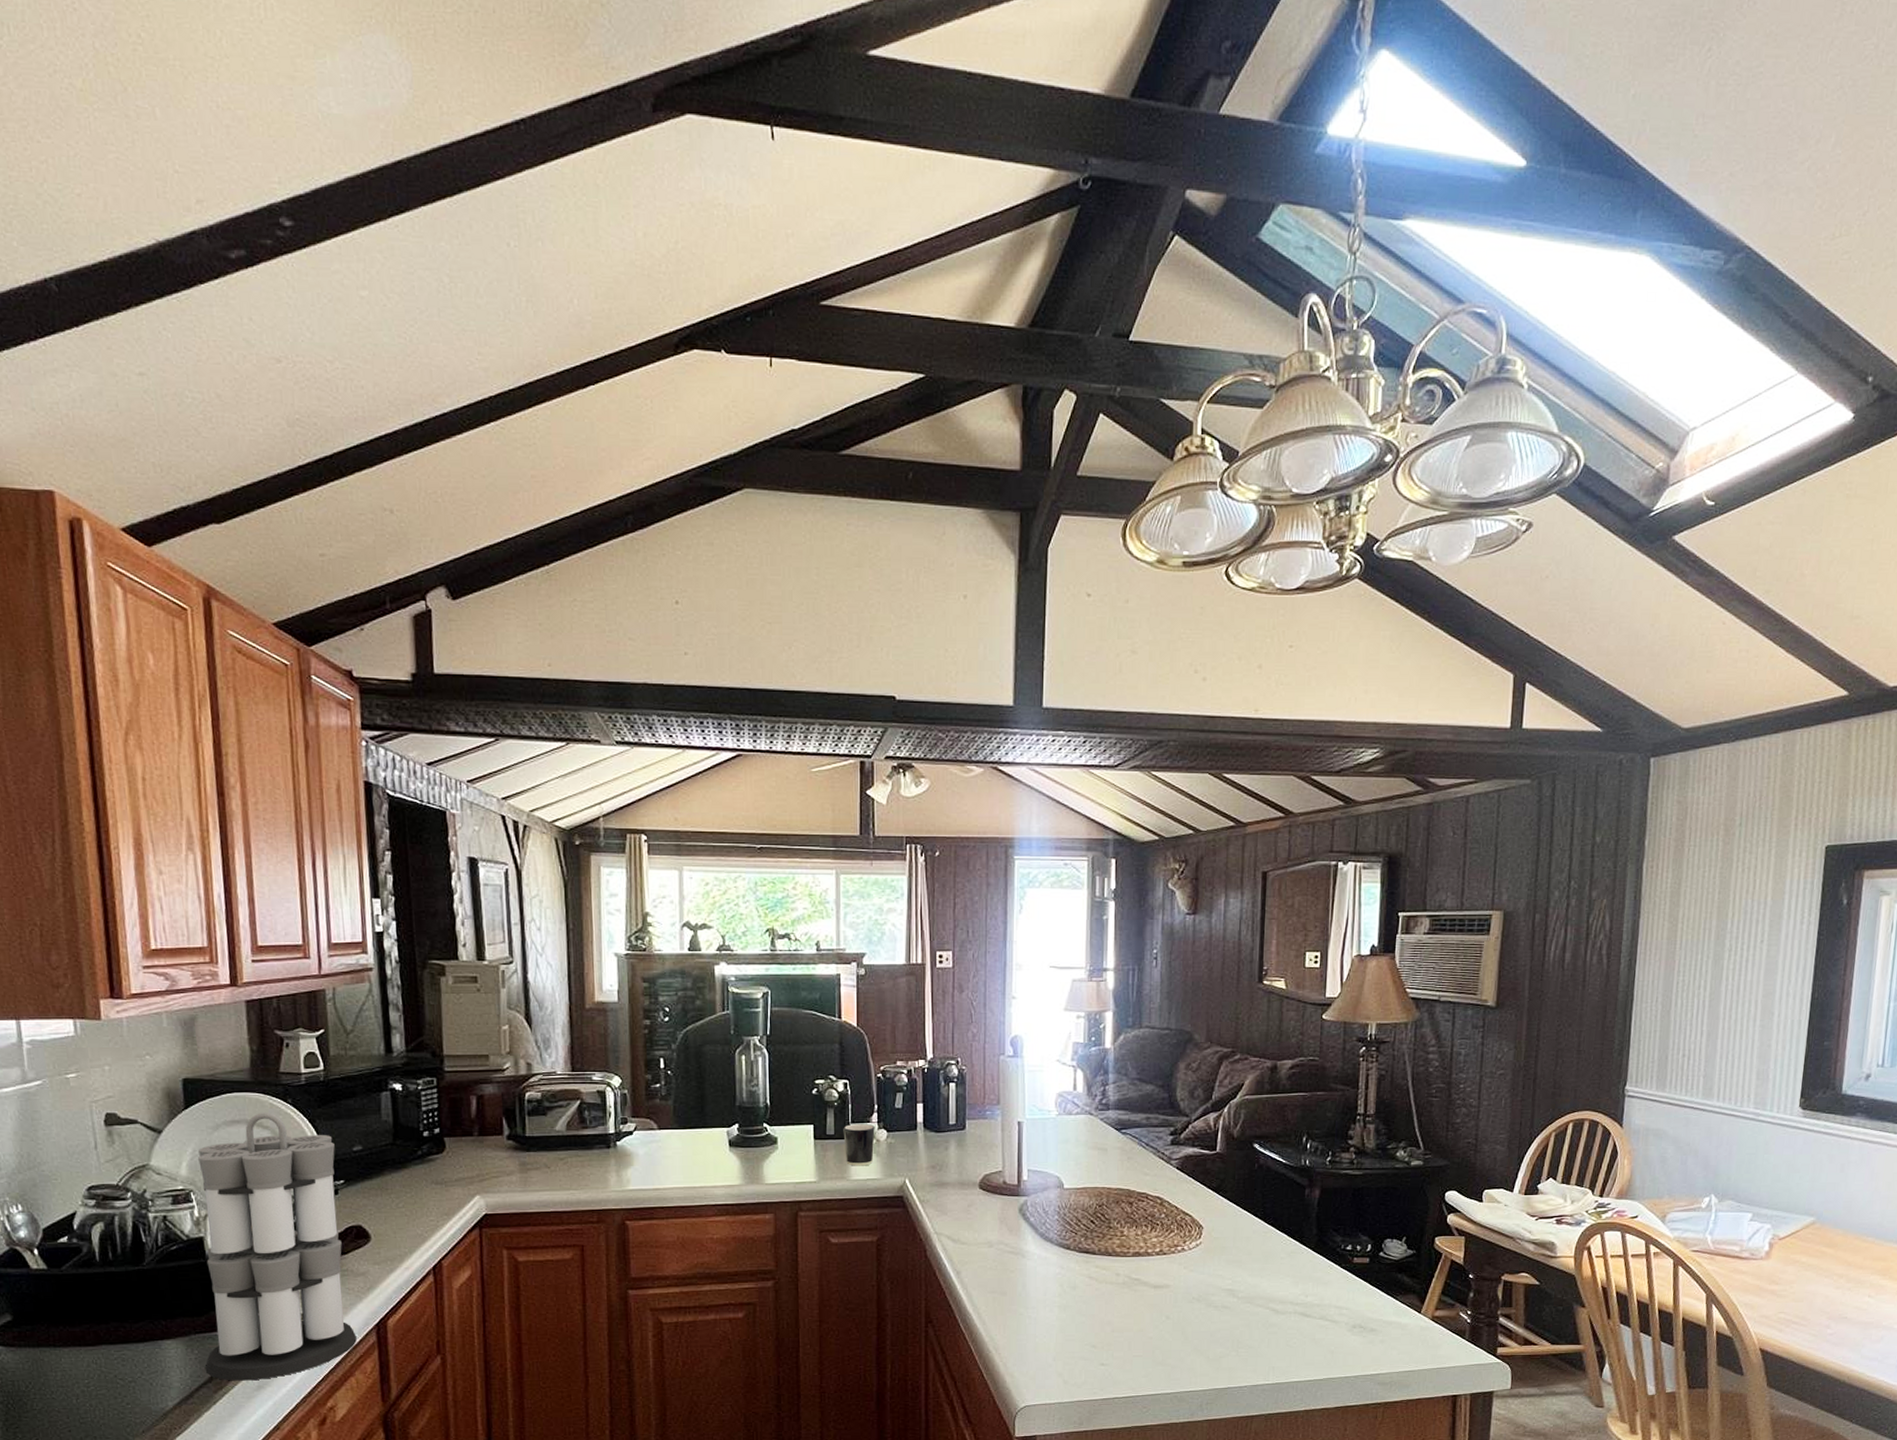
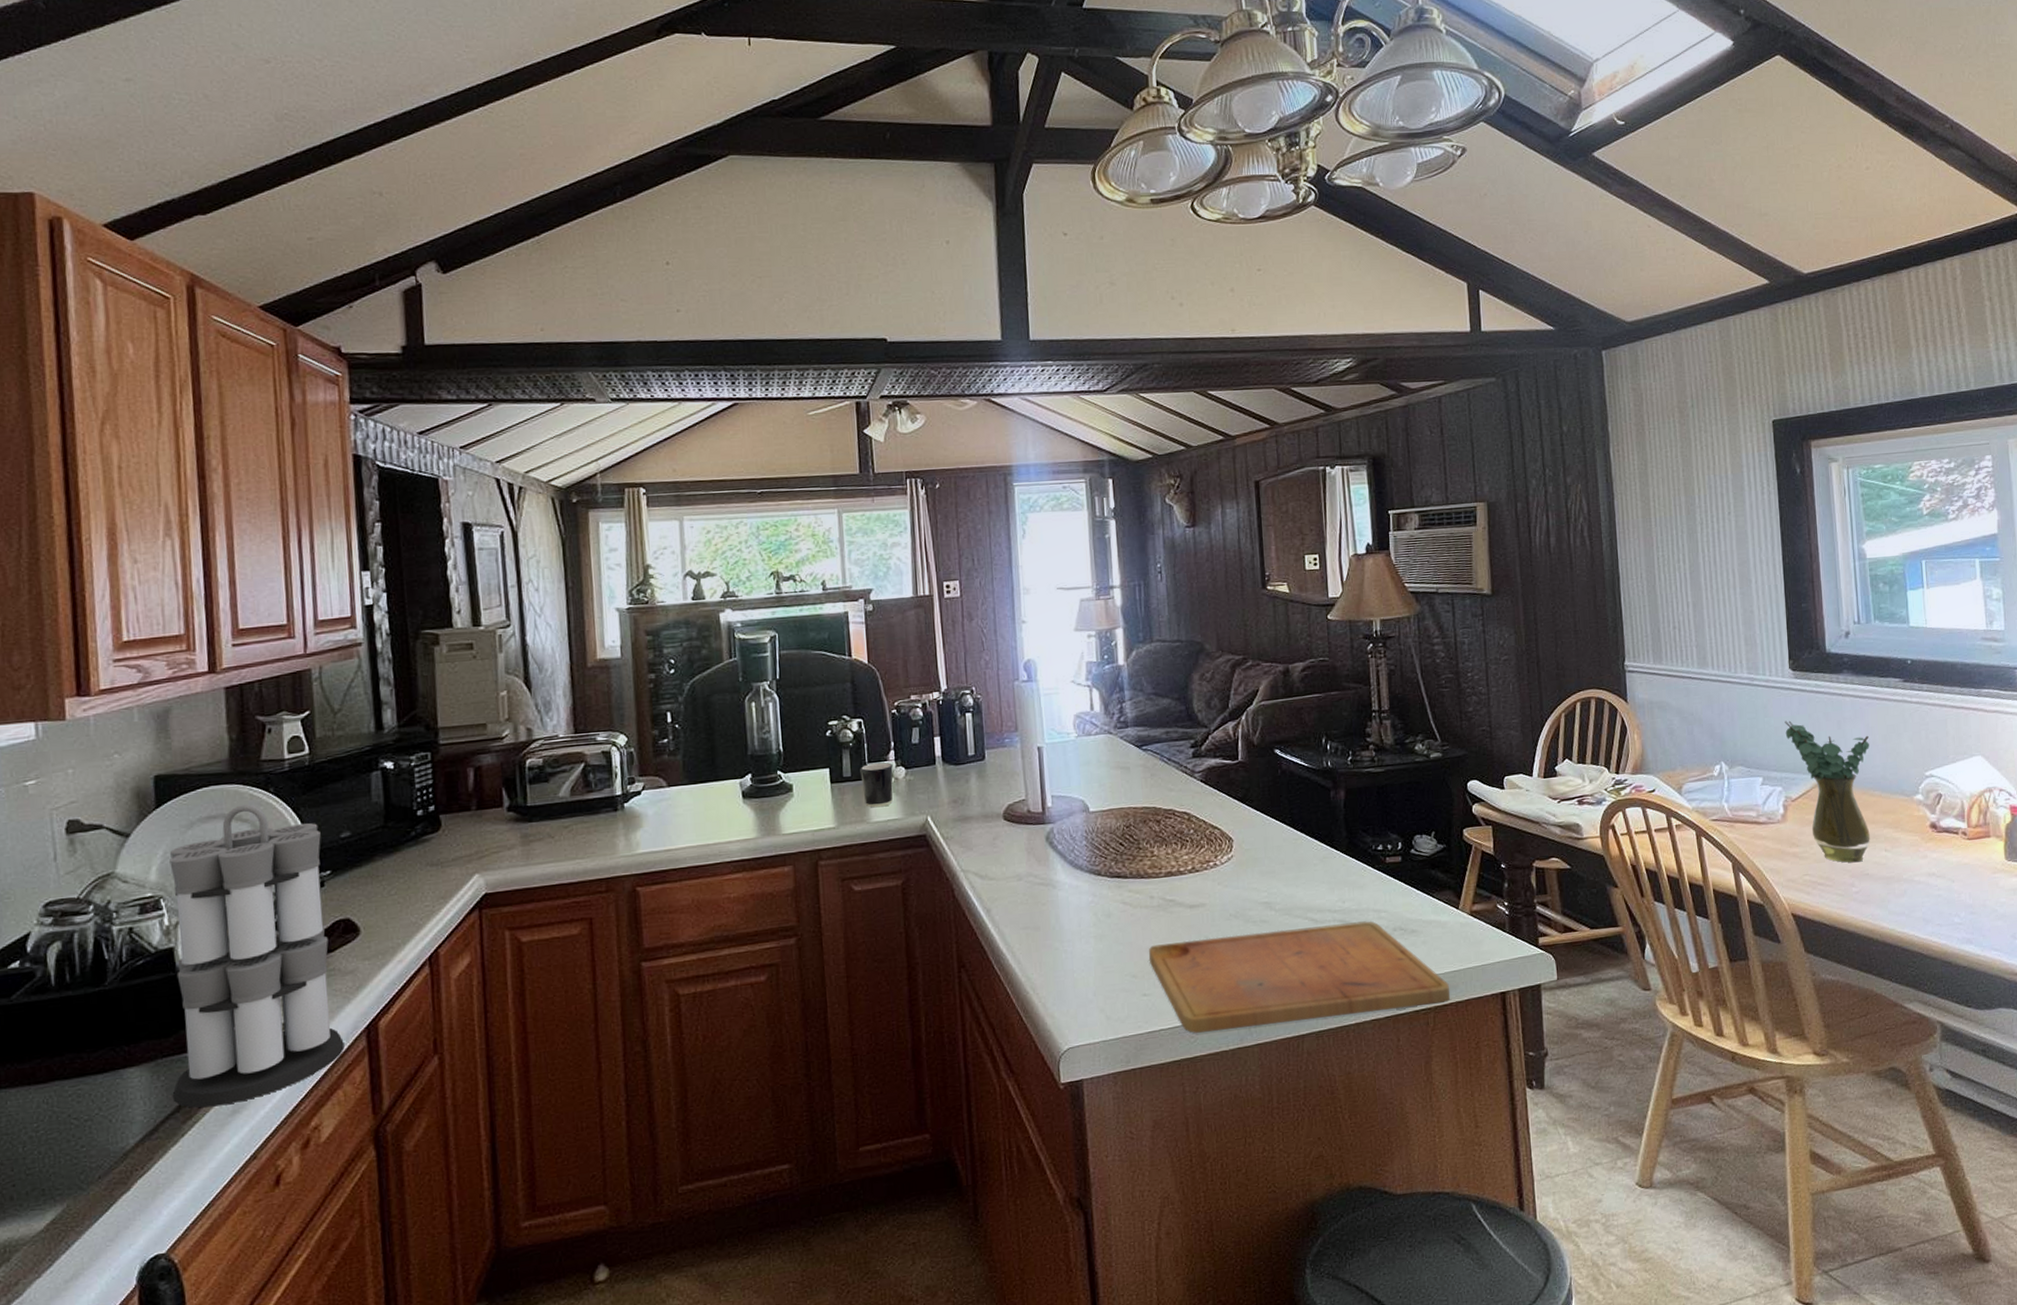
cutting board: none [1109,1316,1402,1404] -> present [1148,920,1451,1033]
vase: none [1783,1159,1872,1305] -> present [1785,720,1870,863]

